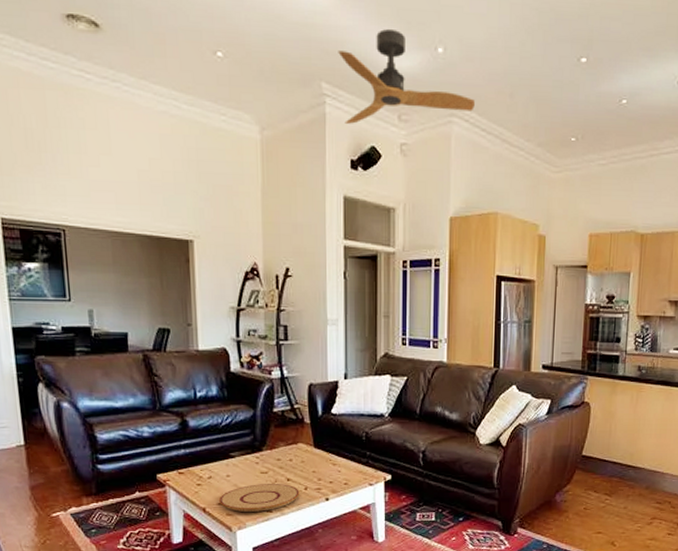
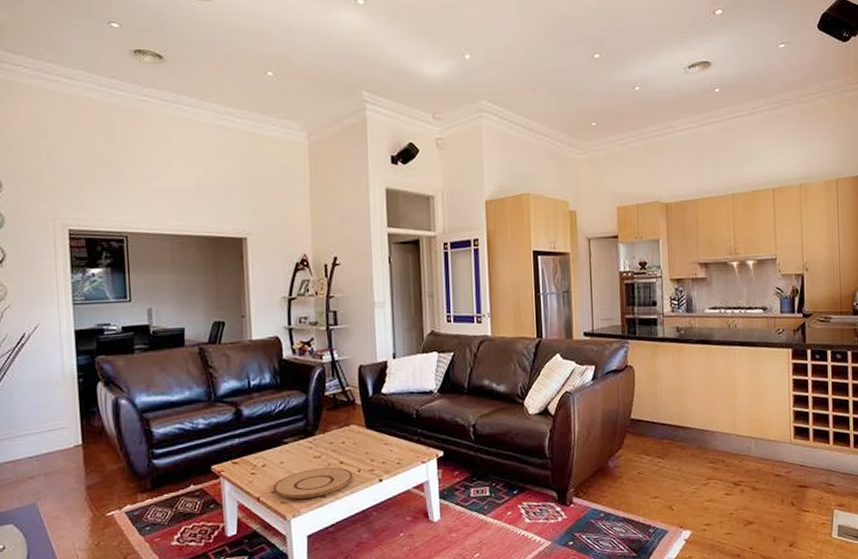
ceiling fan: present [338,29,475,124] -> none [376,43,501,125]

